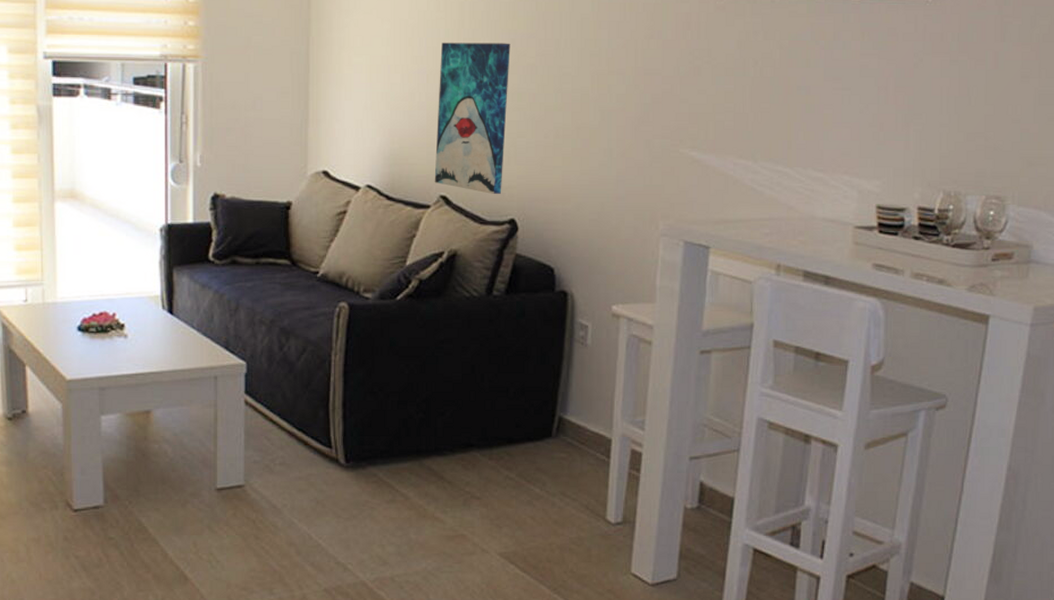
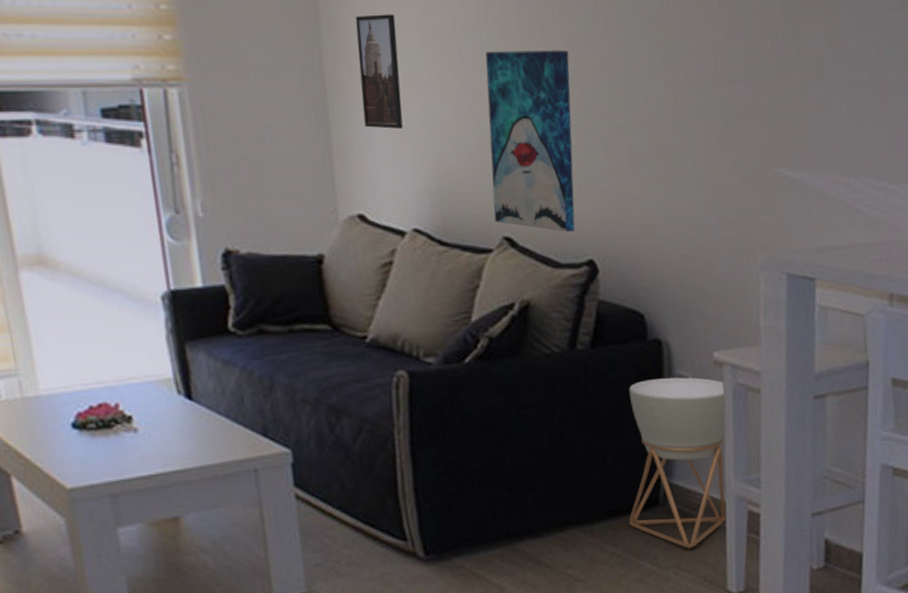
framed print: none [337,10,371,103] -> present [355,14,403,130]
planter: none [523,325,621,478] -> present [629,377,728,549]

